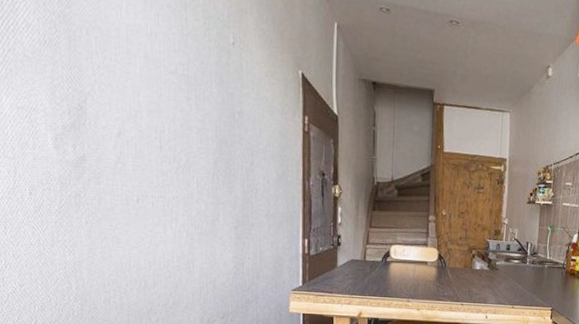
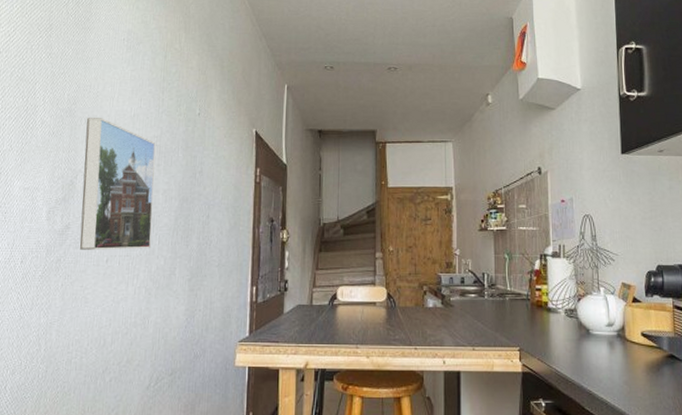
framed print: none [88,28,189,192] -> present [79,118,156,250]

